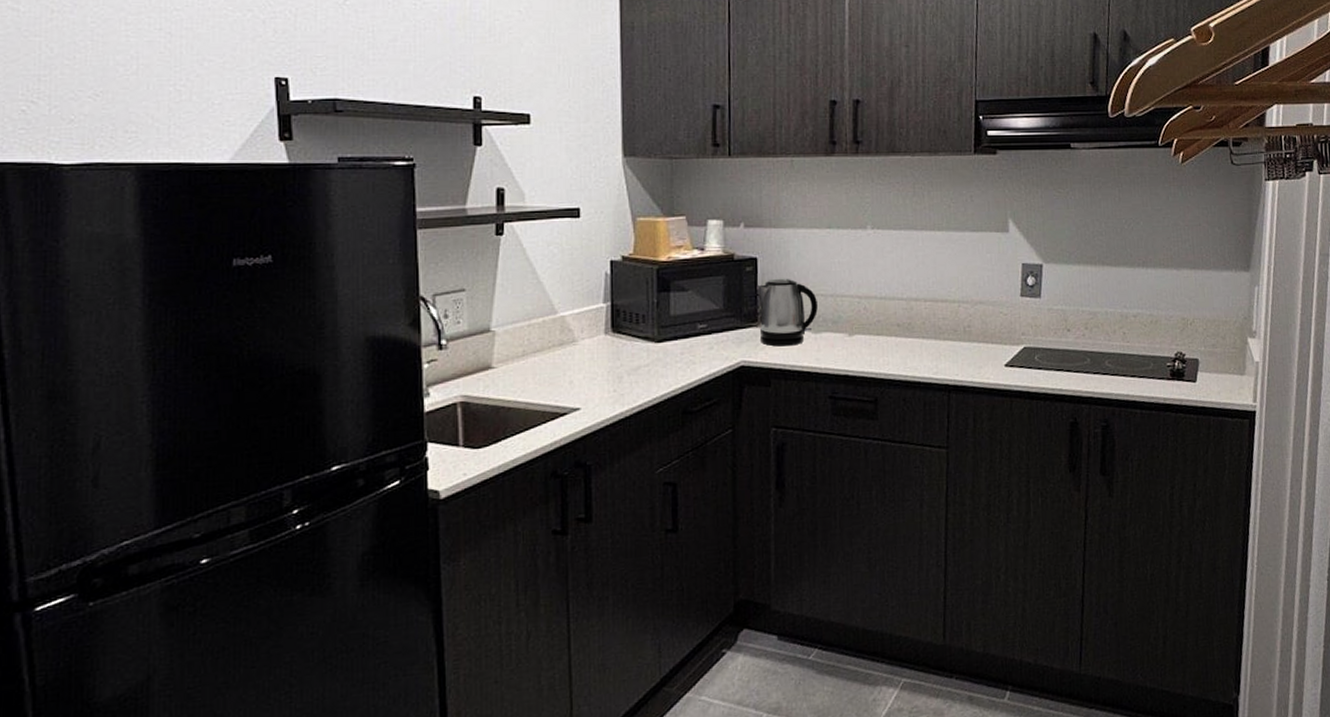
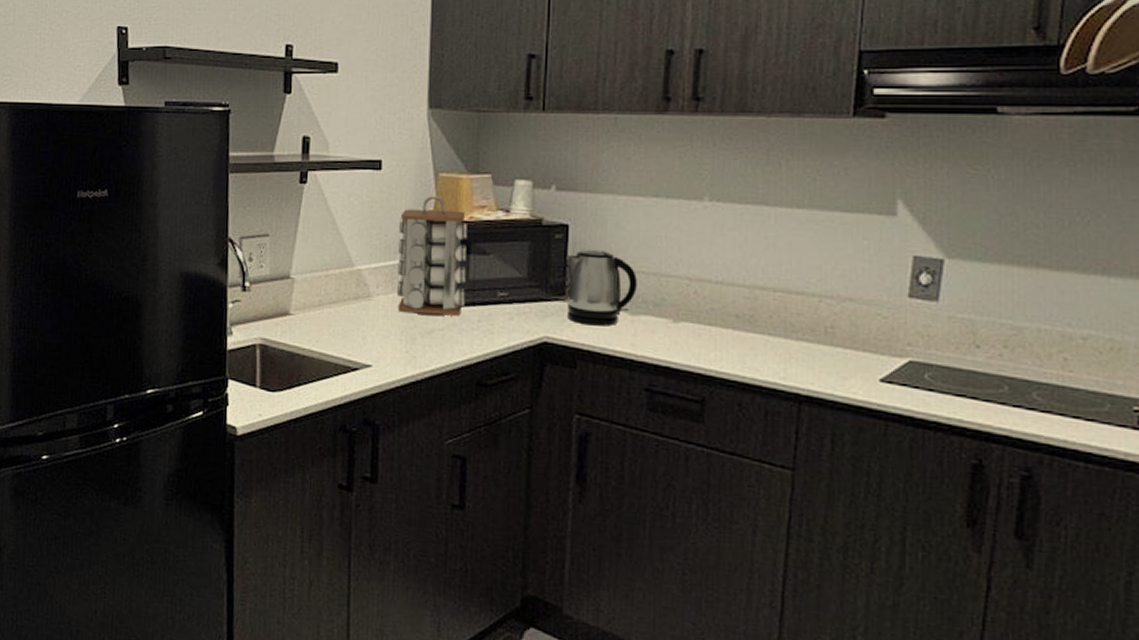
spice rack: none [599,238,668,354] -> present [397,195,467,317]

